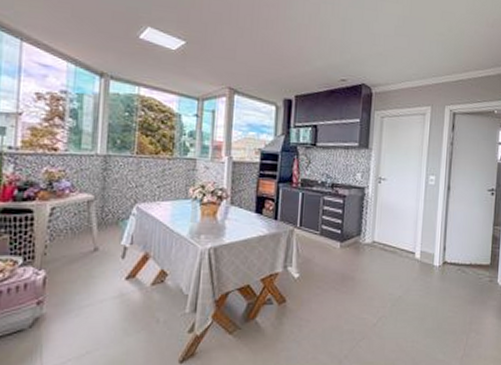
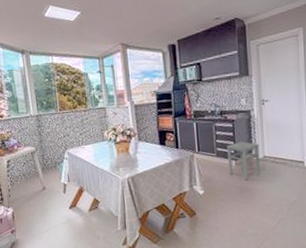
stool: none [331,221,370,267] -> present [226,142,261,181]

